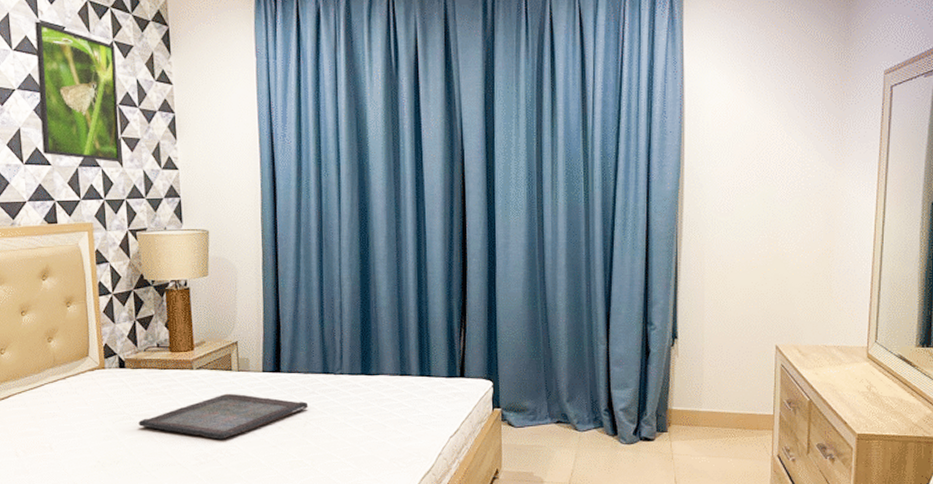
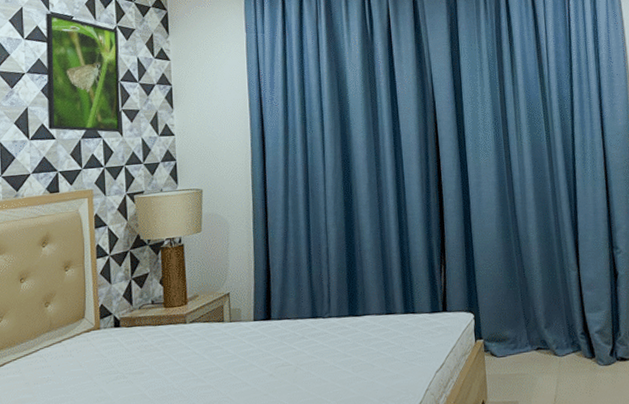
serving tray: present [138,393,309,440] -> none [132,344,299,392]

